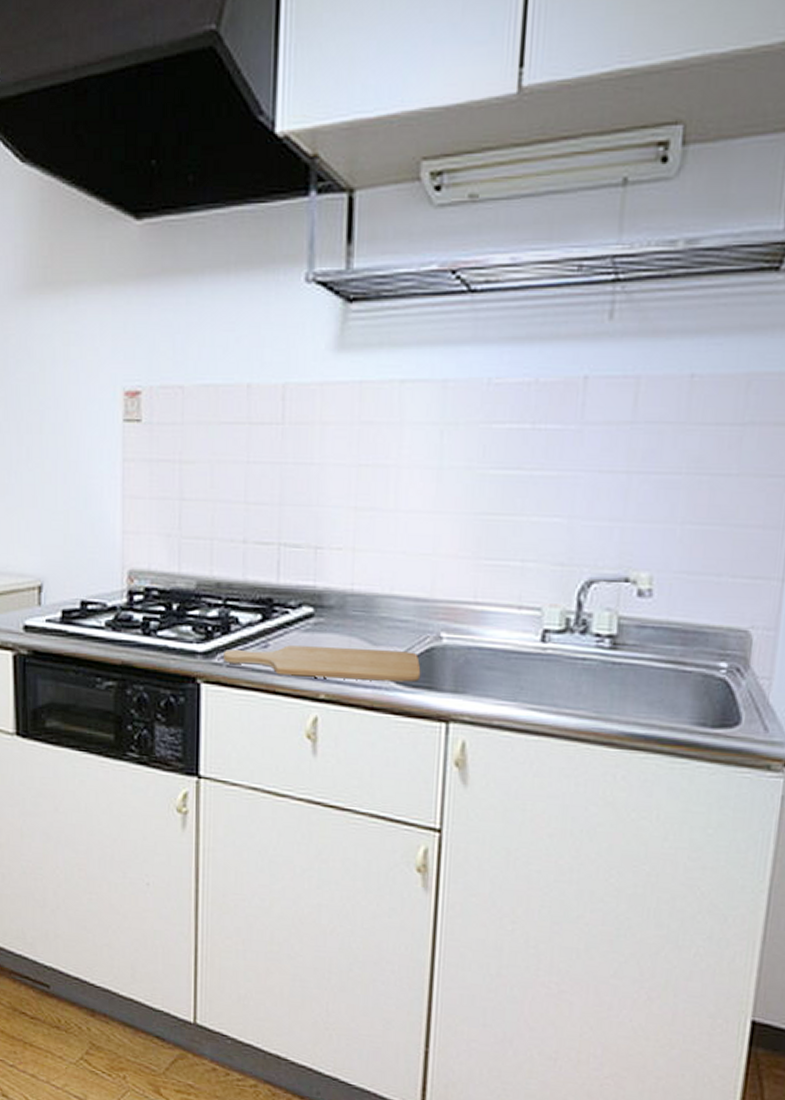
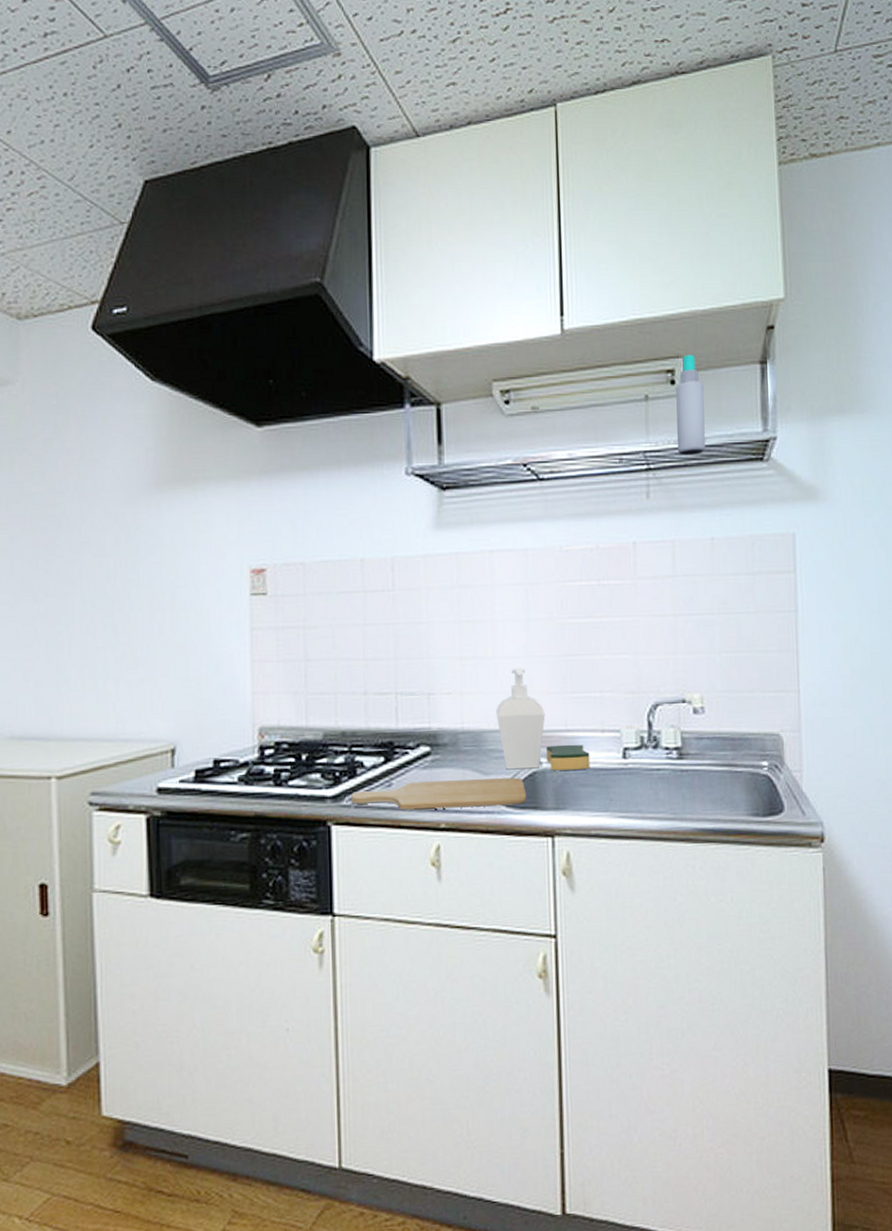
soap bottle: none [392,524,452,644] -> present [496,668,546,770]
sponge: none [449,618,501,650] -> present [547,744,590,771]
spray bottle: none [659,119,709,261] -> present [676,355,705,455]

